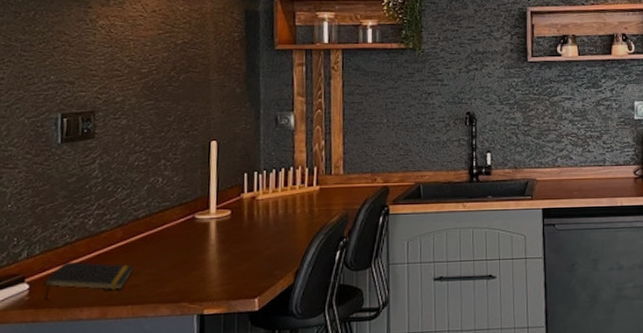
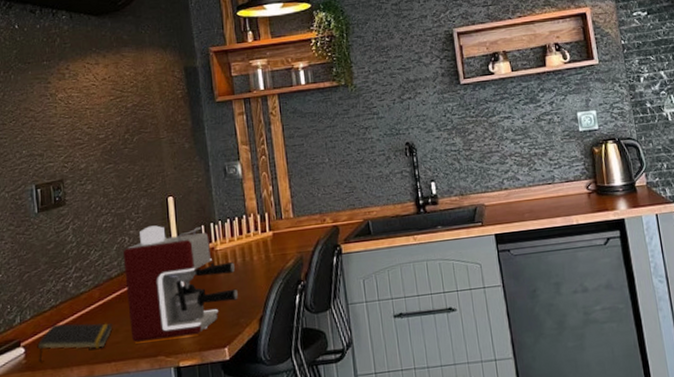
coffee maker: none [153,169,275,287] -> present [122,225,238,342]

